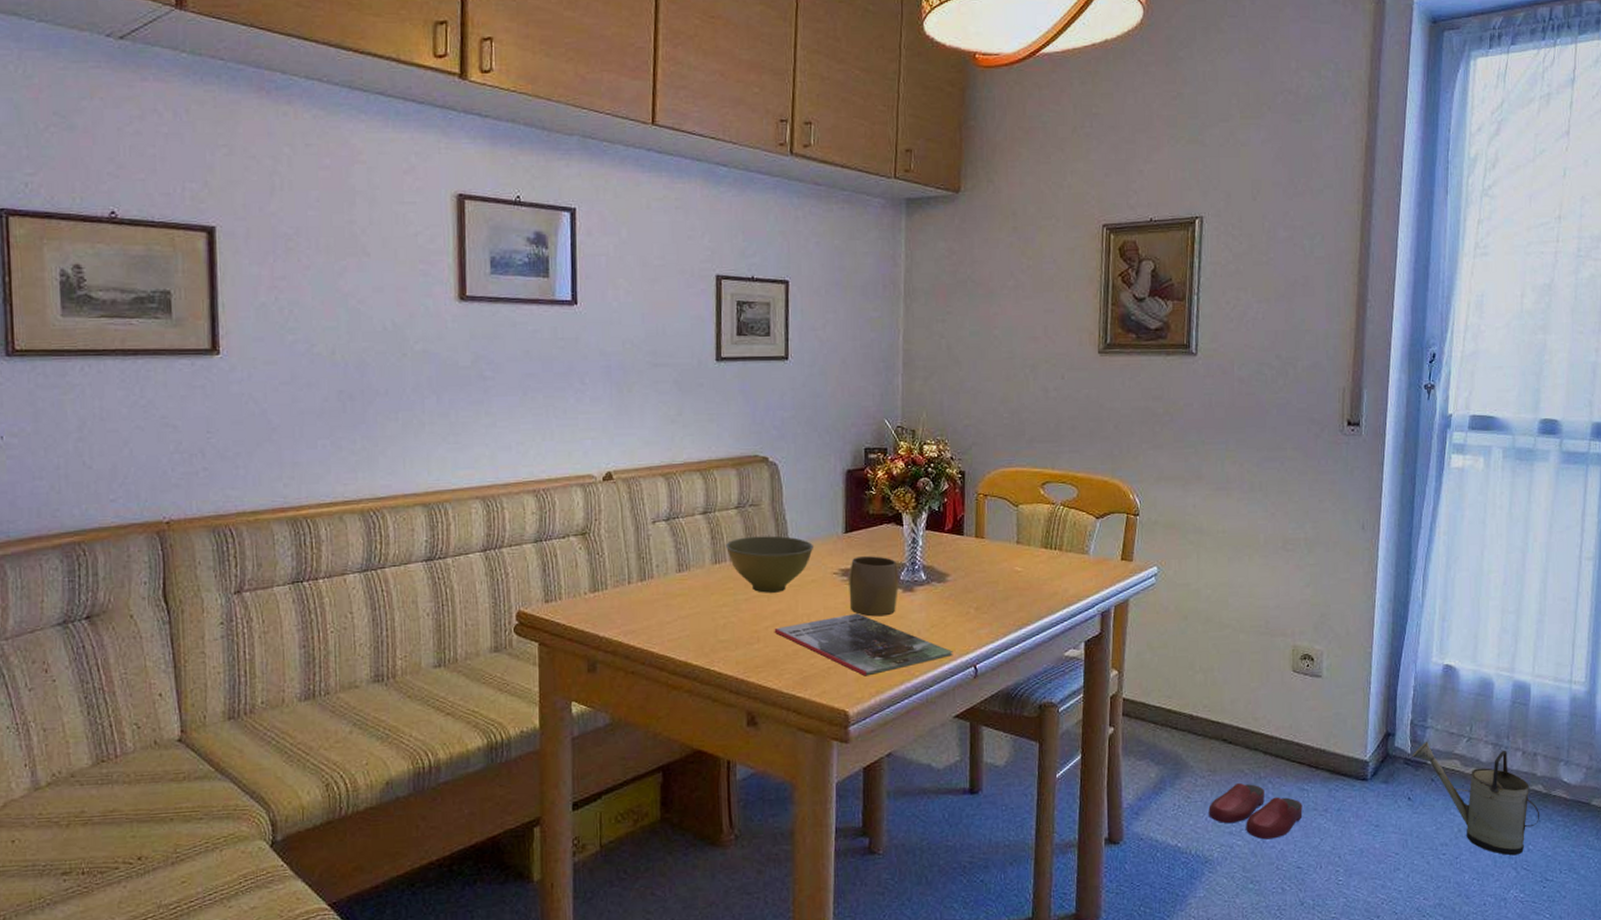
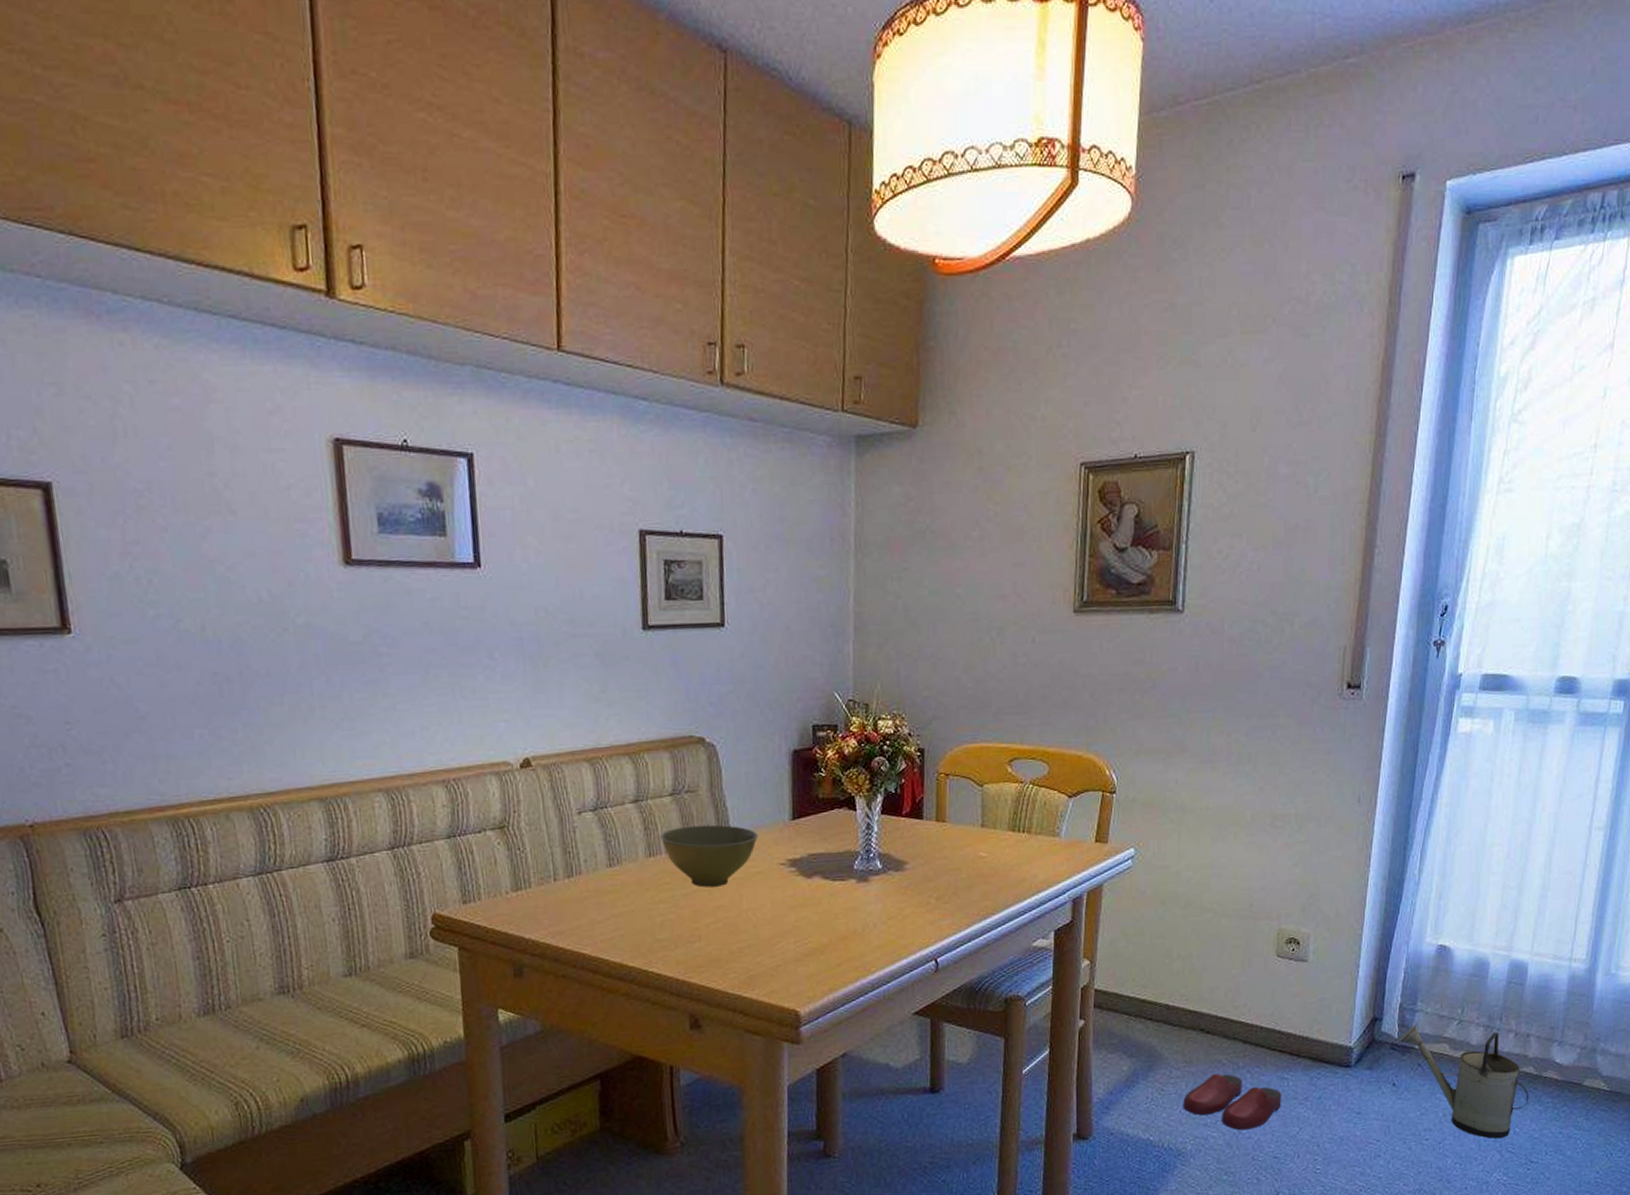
magazine: present [774,613,953,676] -> none [716,907,912,974]
mug: present [848,556,898,617] -> none [797,844,852,910]

